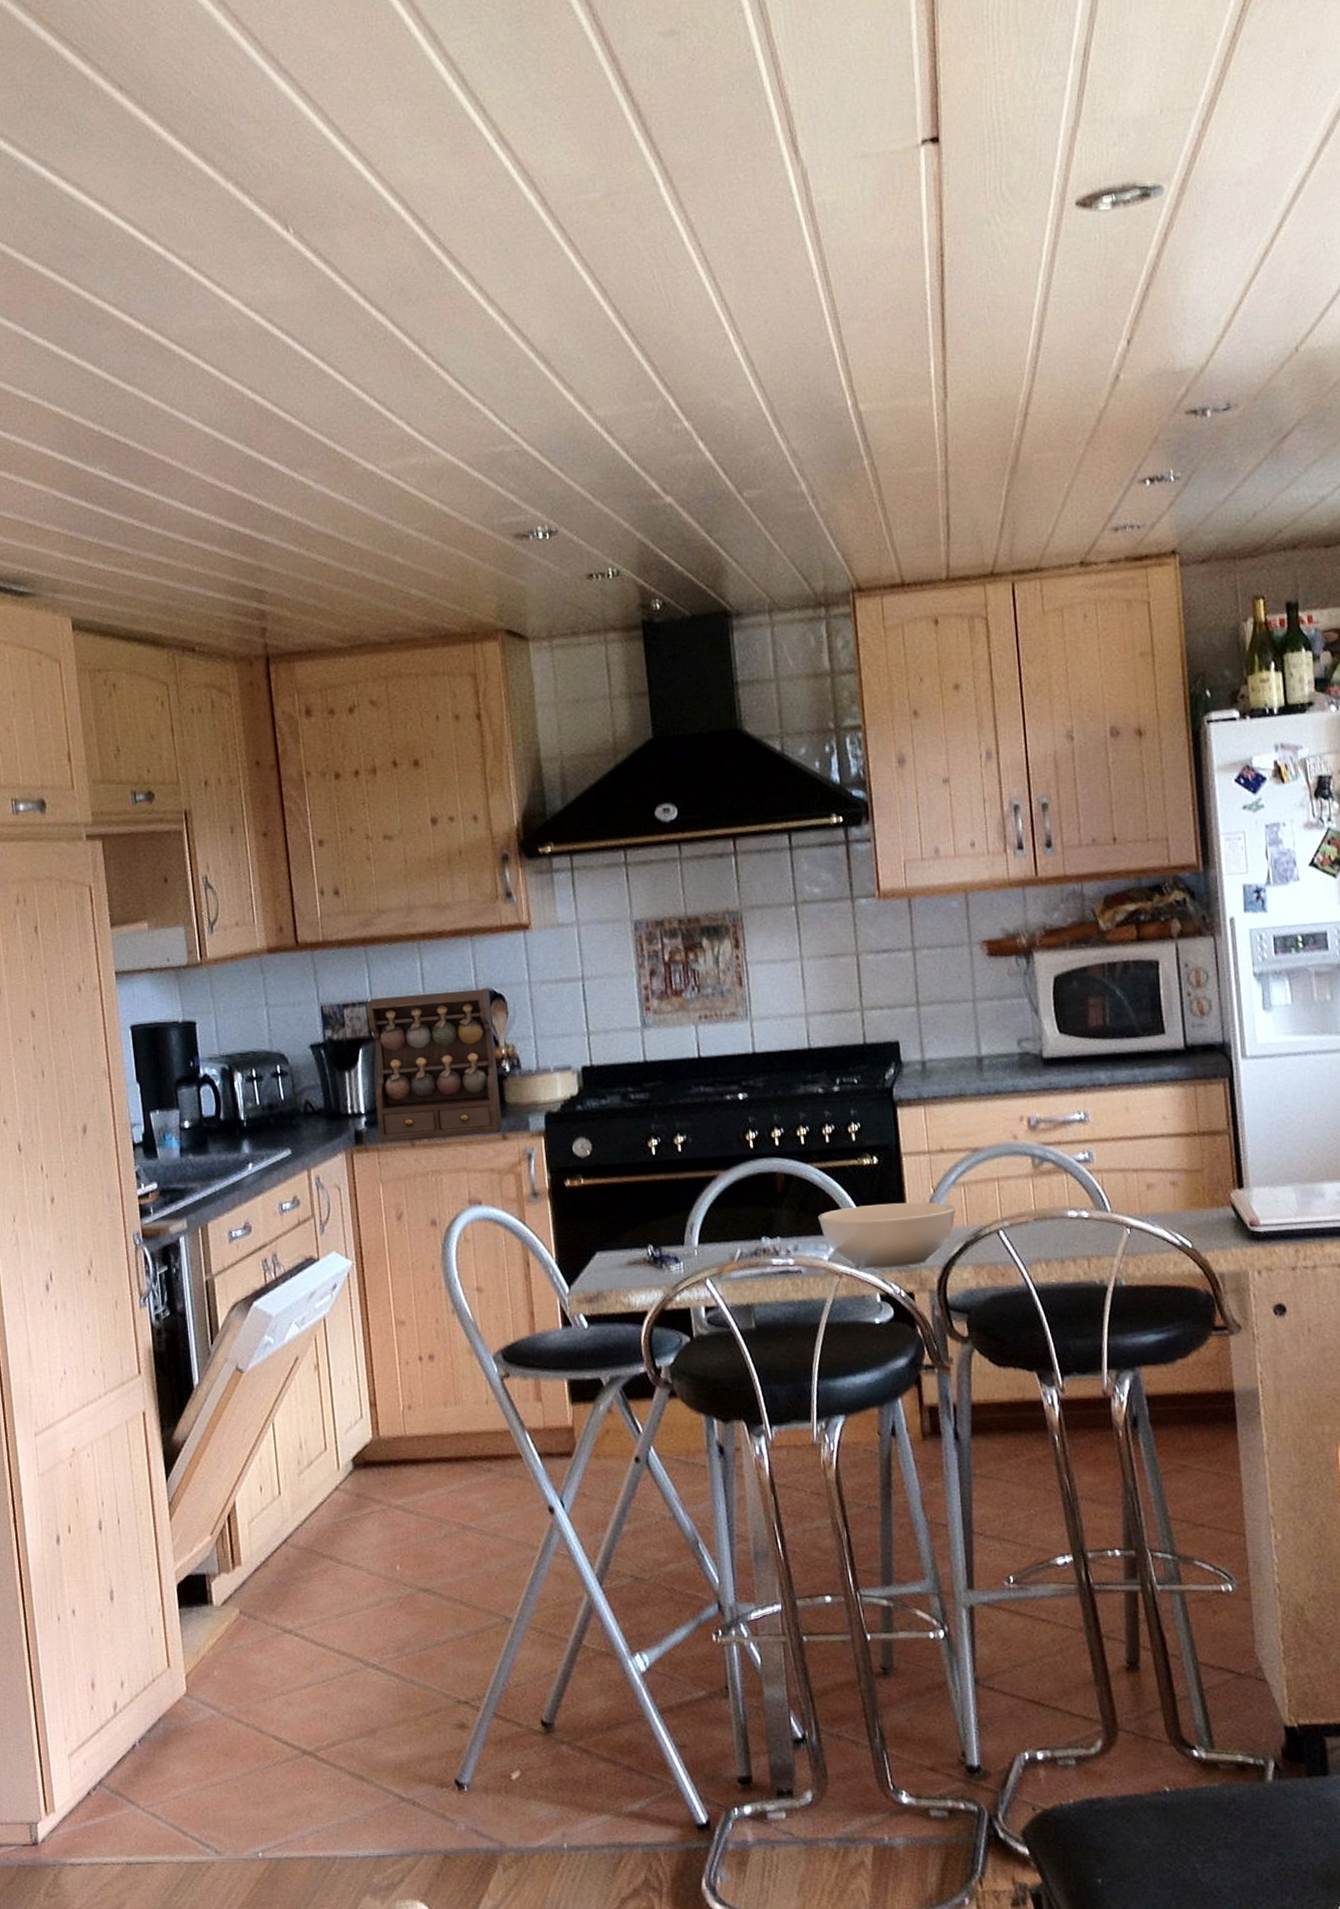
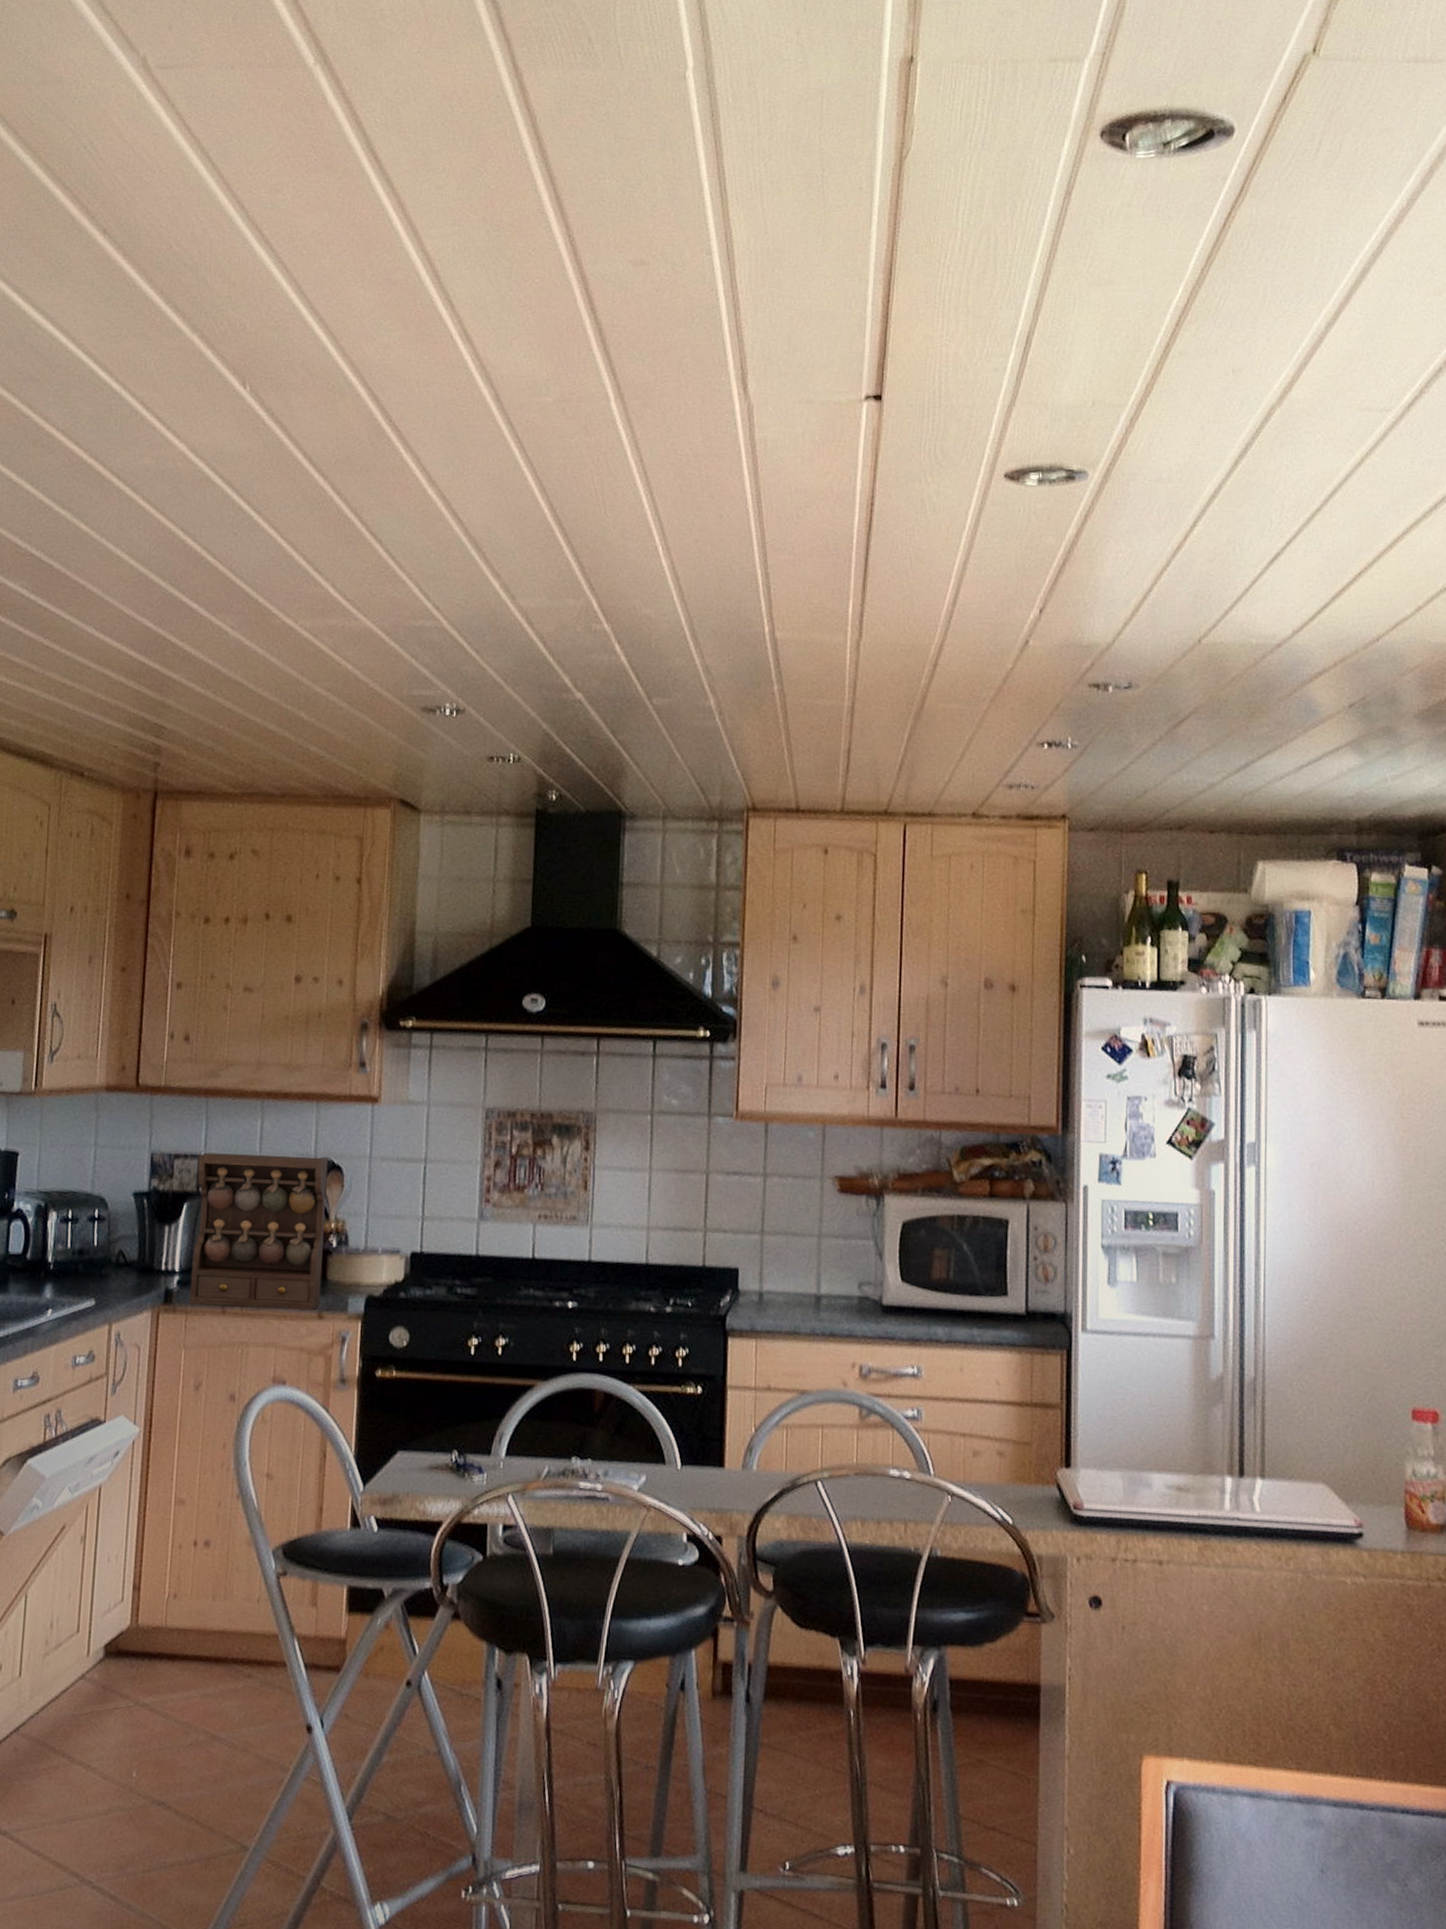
bowl: present [817,1202,957,1269] -> none [632,1436,777,1507]

